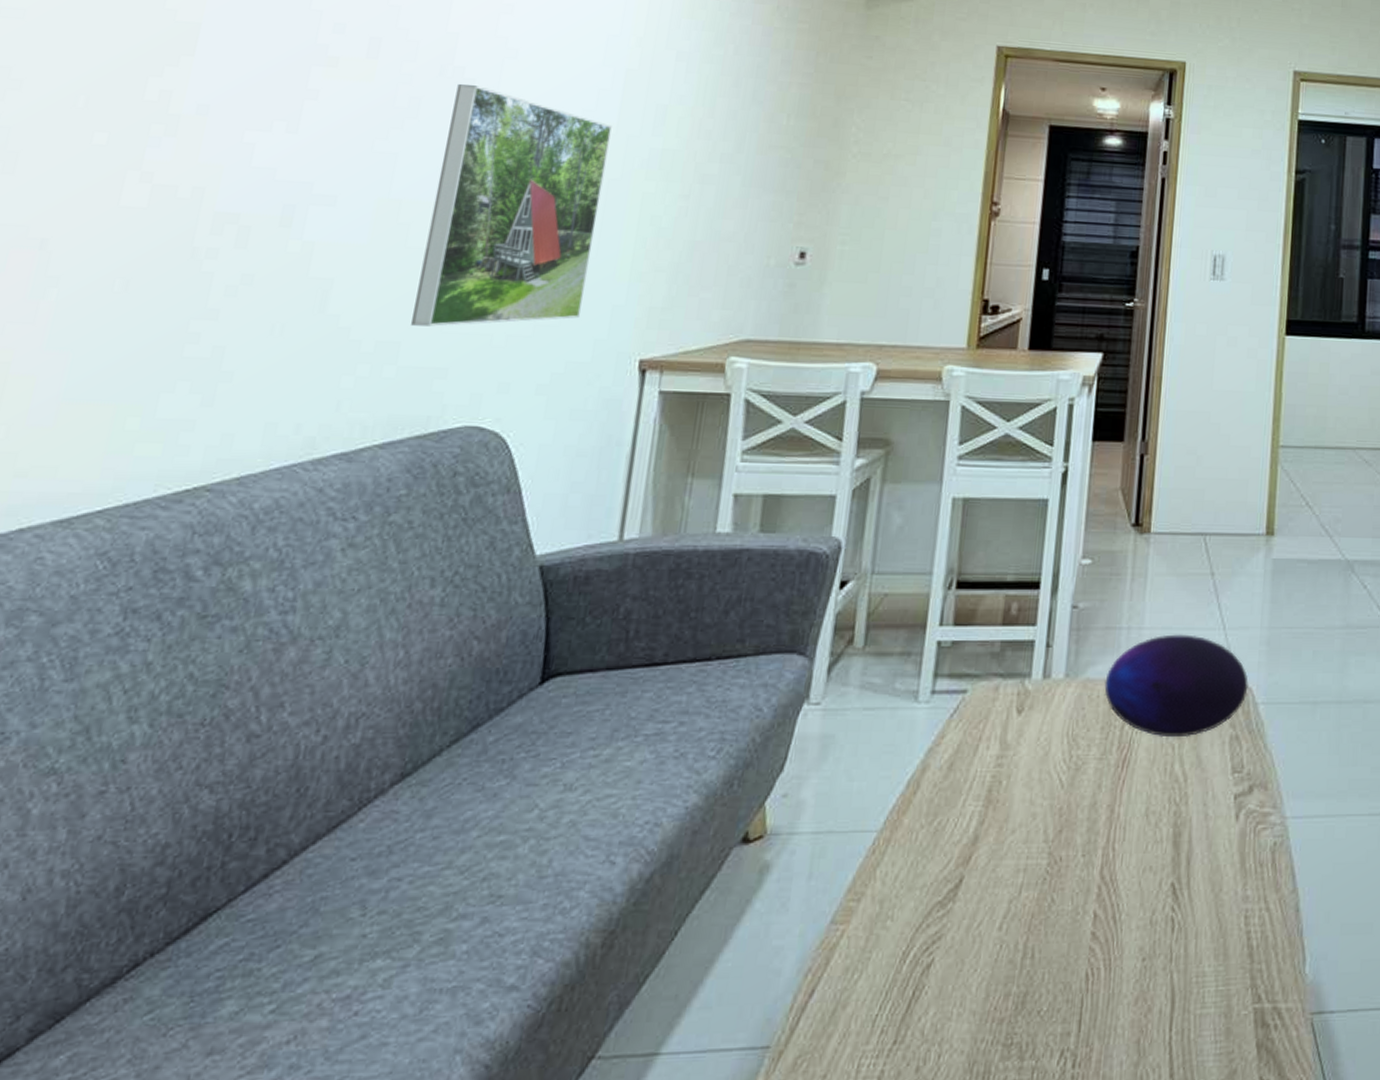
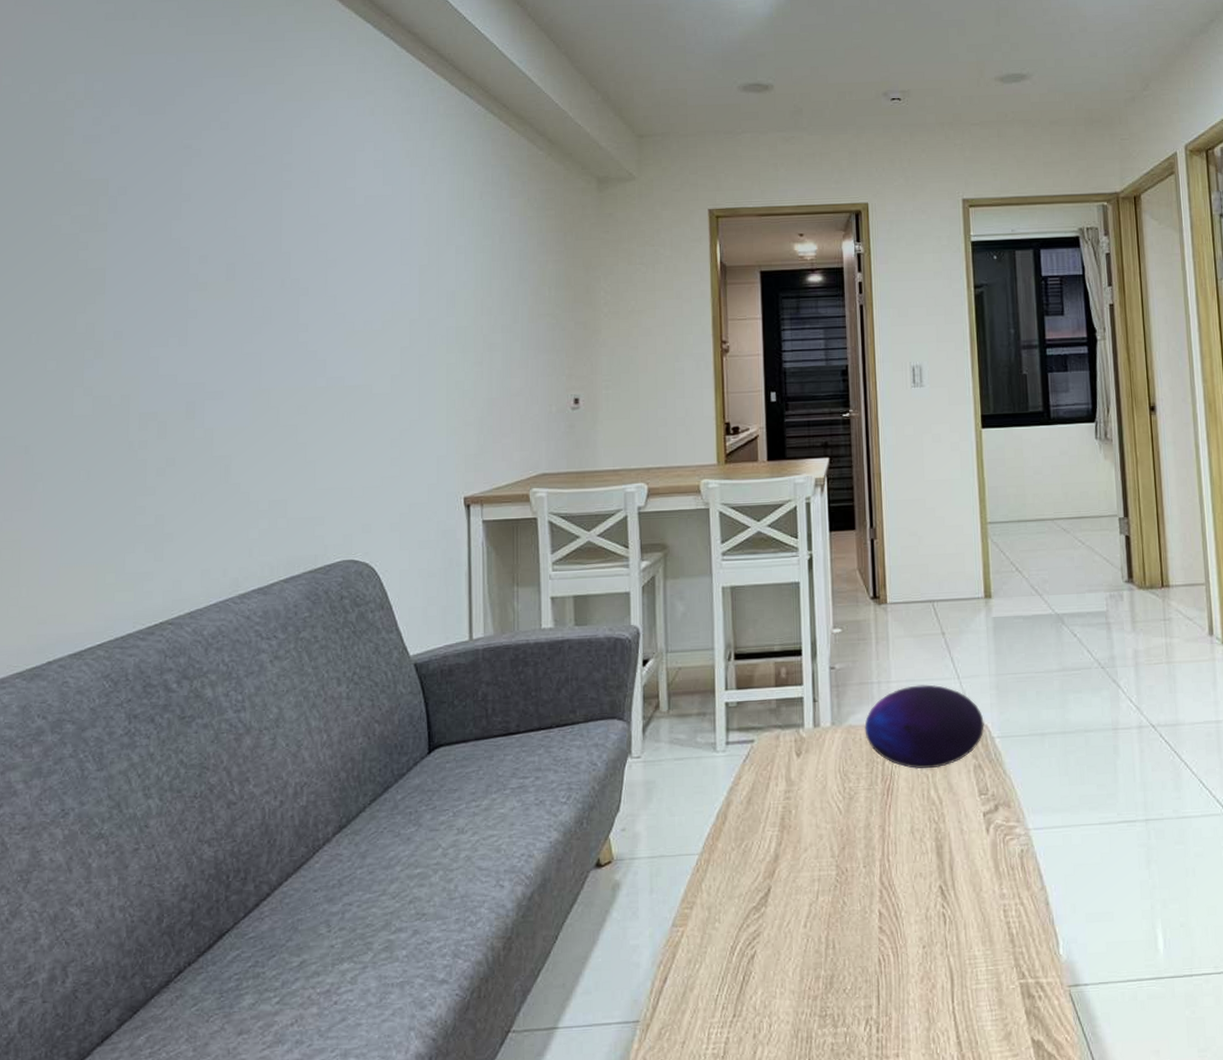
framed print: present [411,84,612,327] -> none [292,292,415,486]

